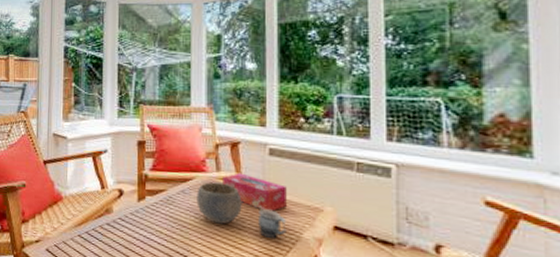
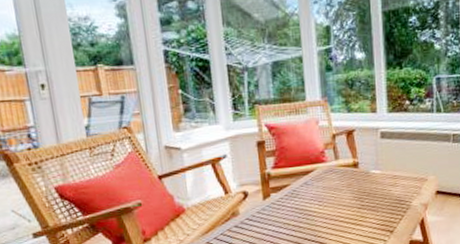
bowl: present [196,182,242,224] -> none [318,169,360,207]
tissue box: present [223,173,287,212] -> none [341,158,398,188]
mug: present [259,209,287,239] -> none [374,186,399,212]

